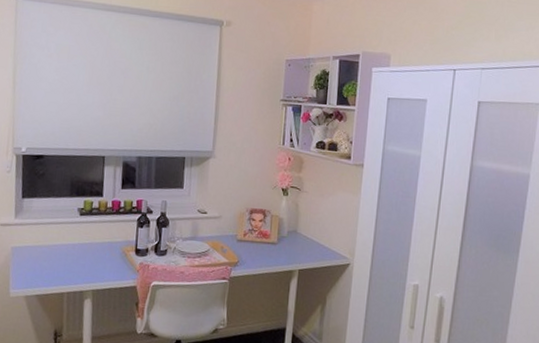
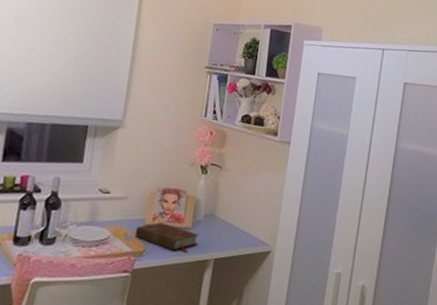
book: none [229,238,284,263] -> present [134,222,199,252]

